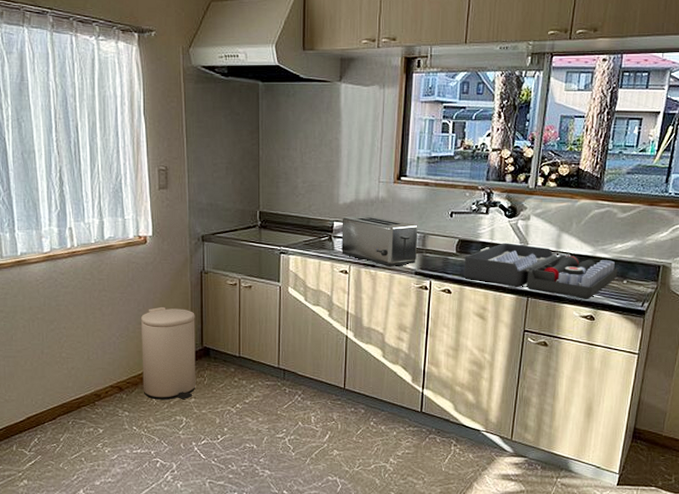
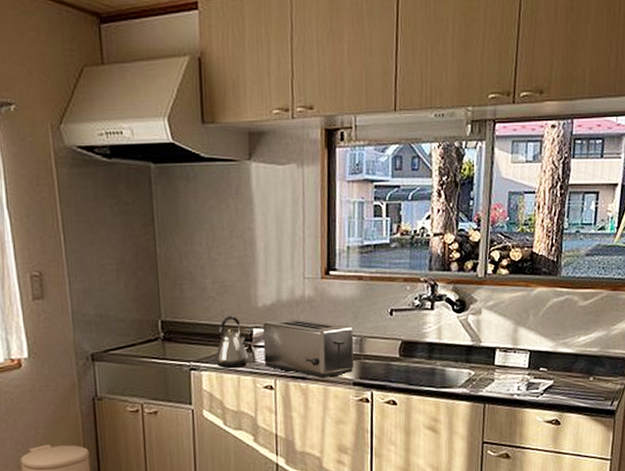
kettle: none [302,210,328,255] -> present [216,316,248,369]
tool set: present [463,243,618,299] -> none [409,342,583,402]

